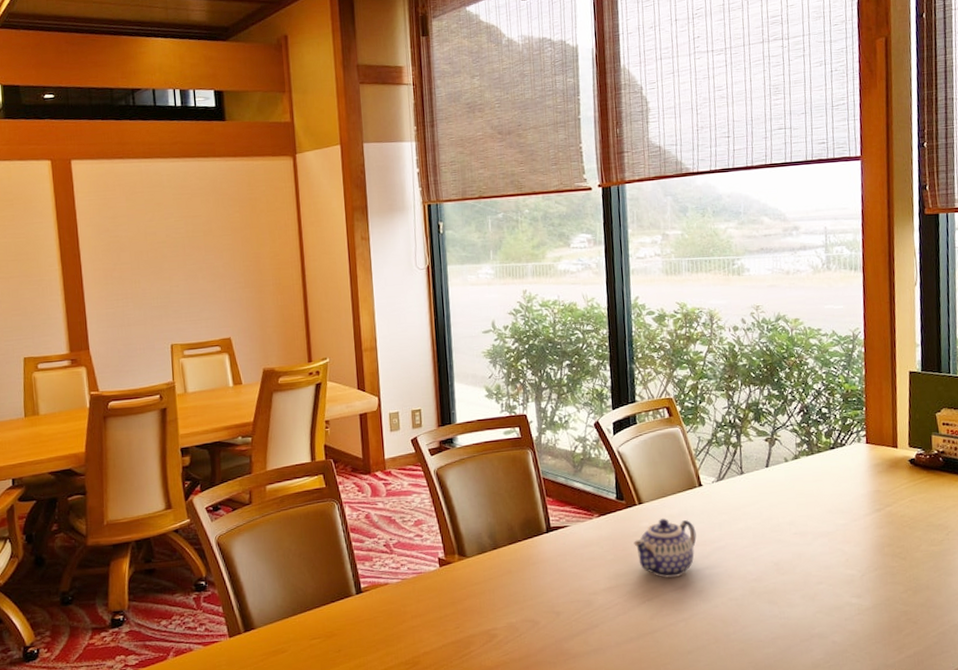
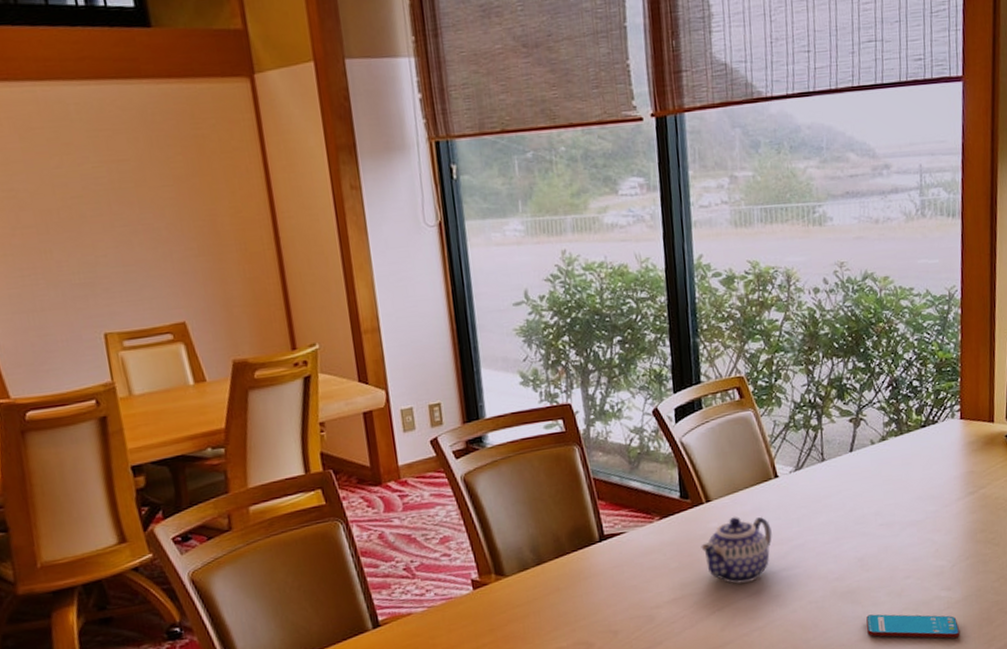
smartphone: none [782,615,871,643] -> present [866,614,960,639]

